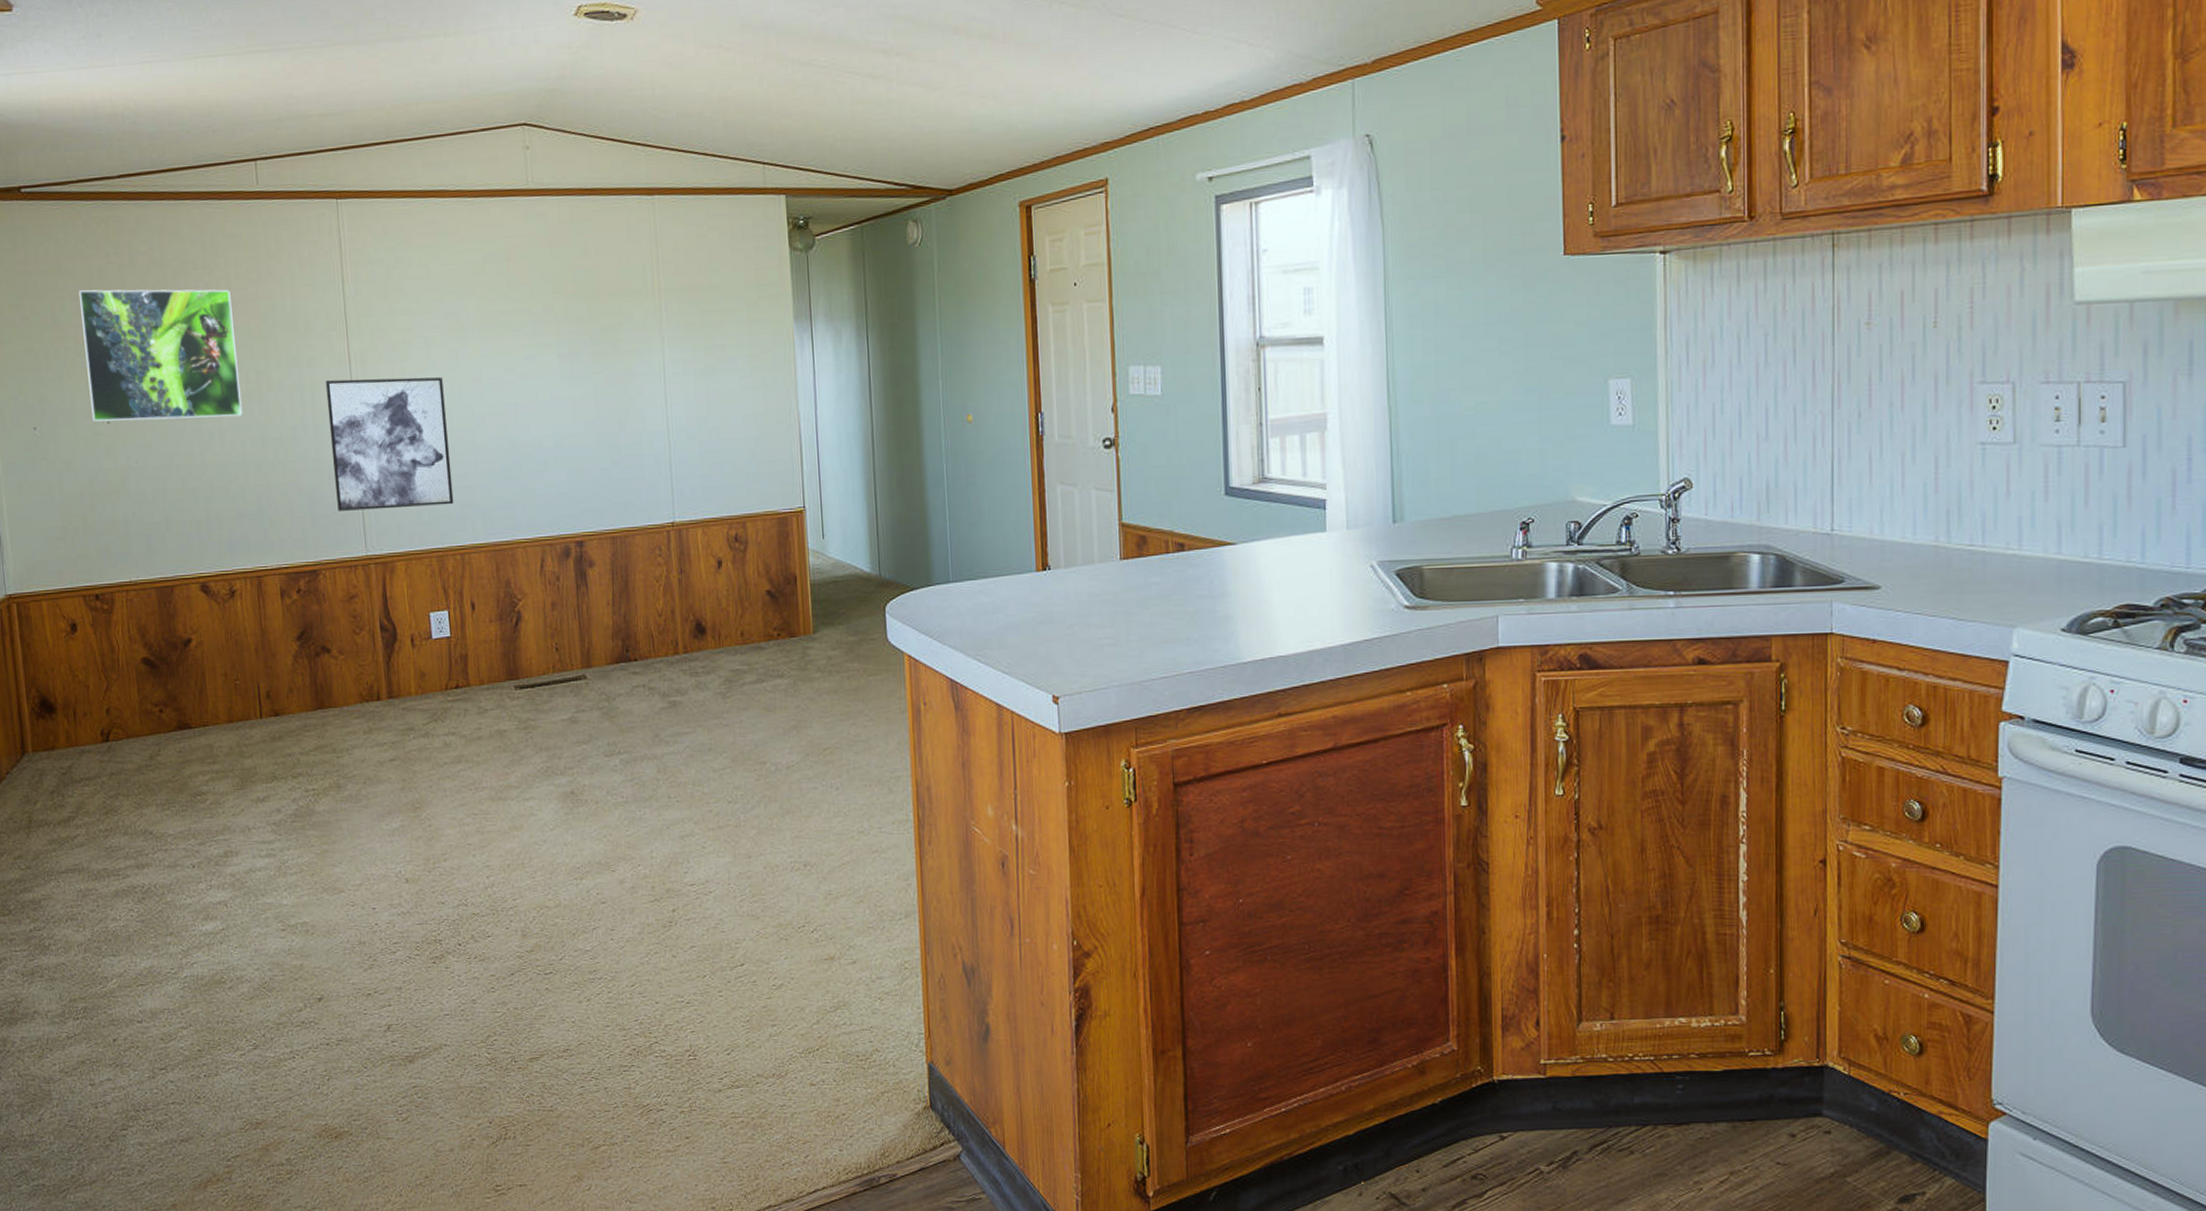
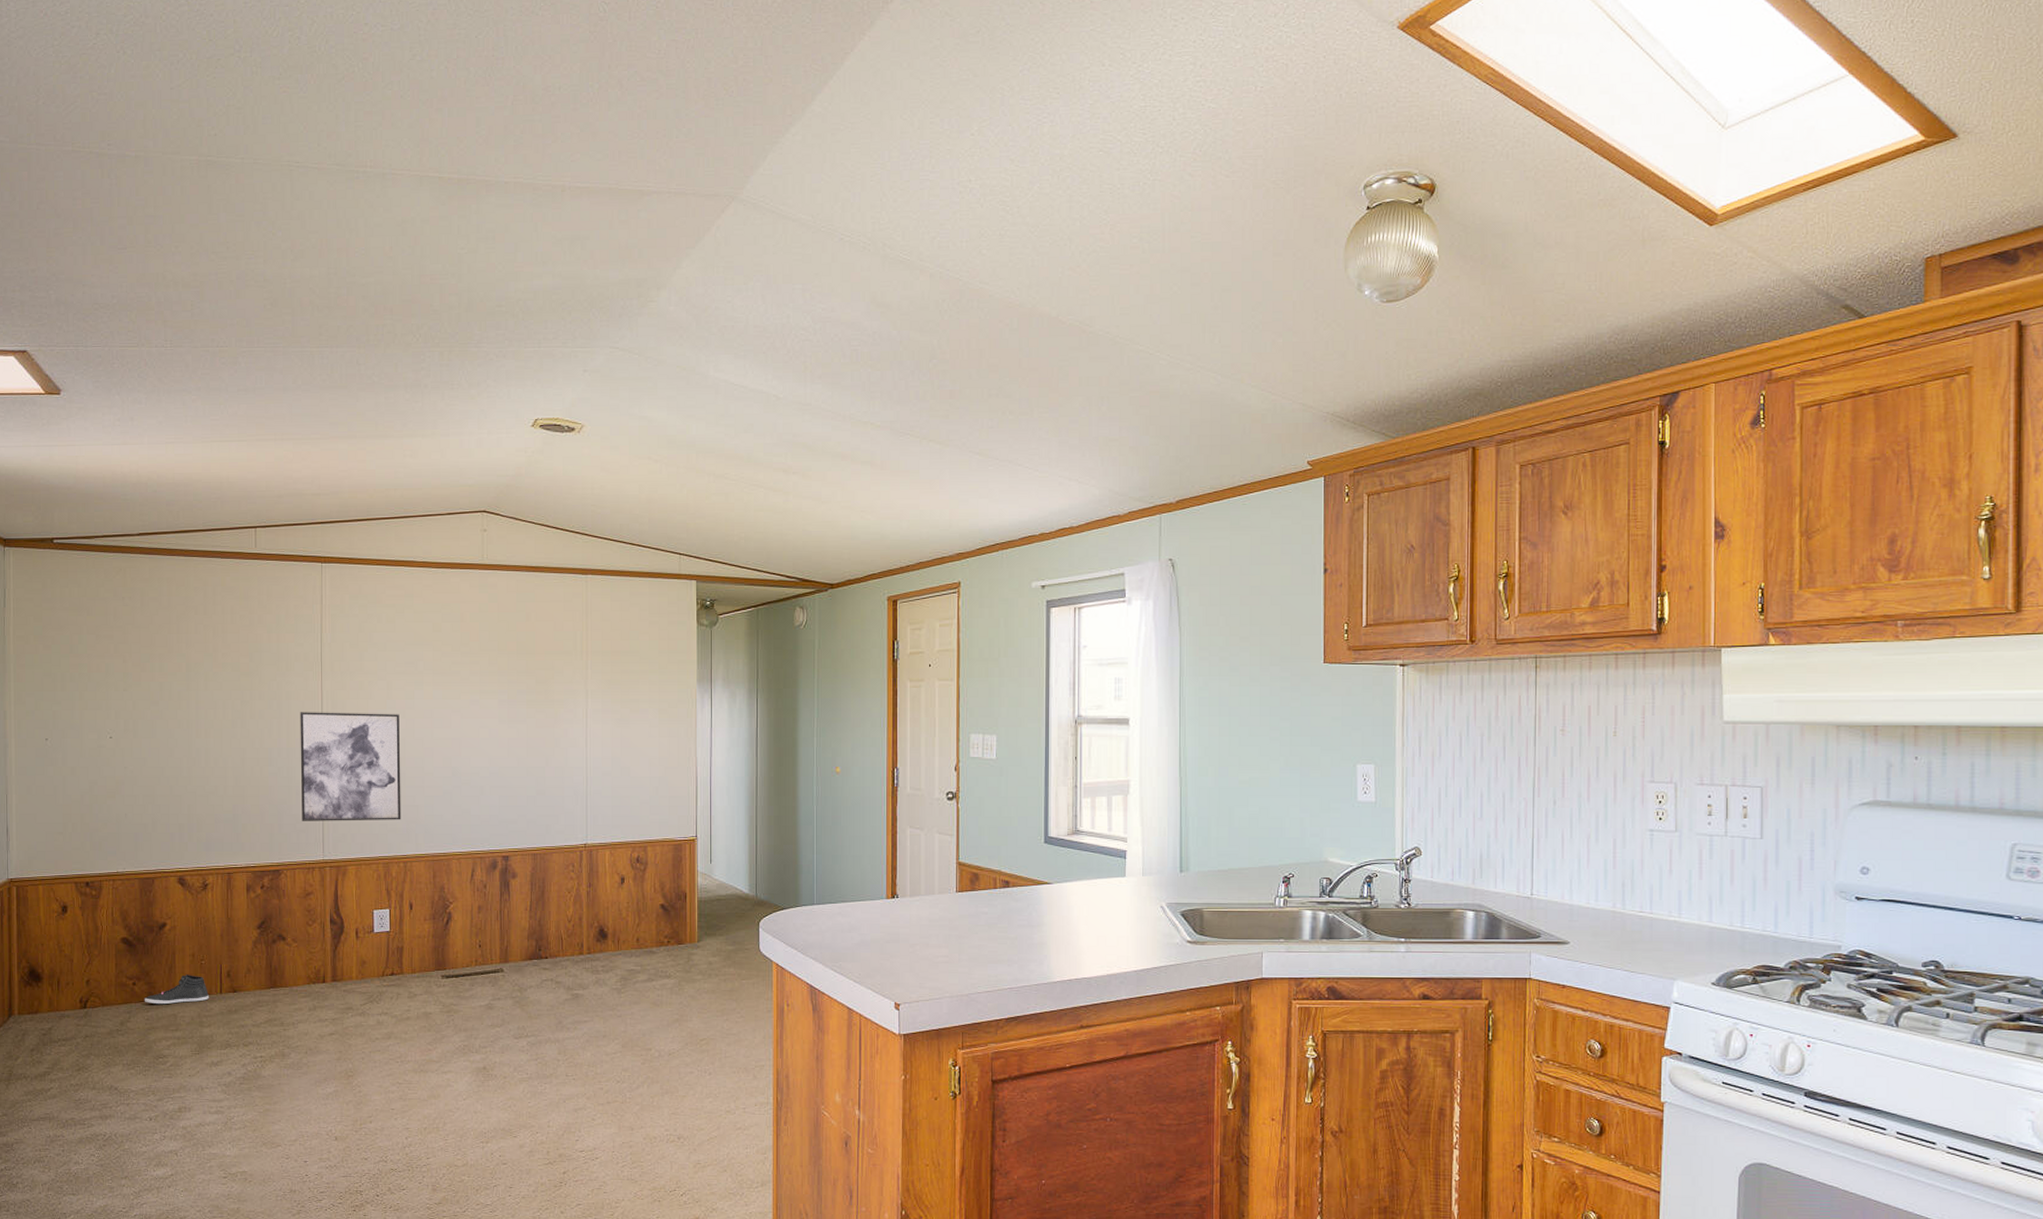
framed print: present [79,289,243,422] -> none [96,626,227,738]
sneaker: none [173,697,249,734] -> present [144,975,210,1005]

